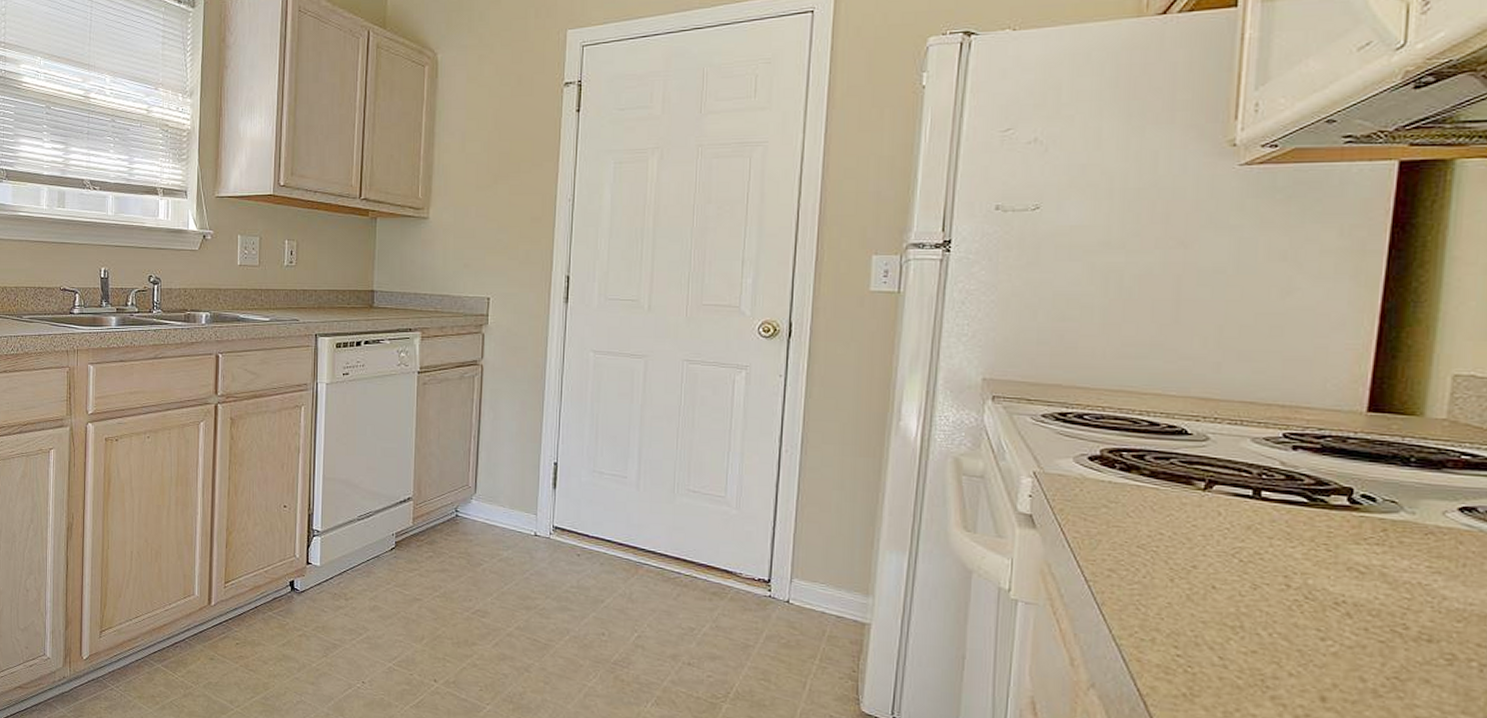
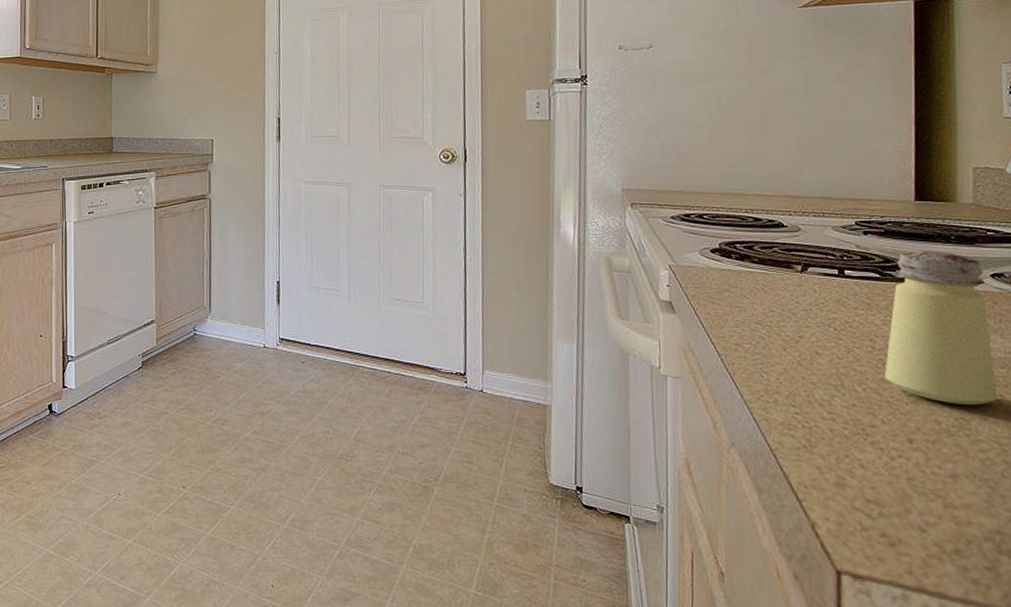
saltshaker: none [1299,473,1451,664] -> present [885,250,998,406]

